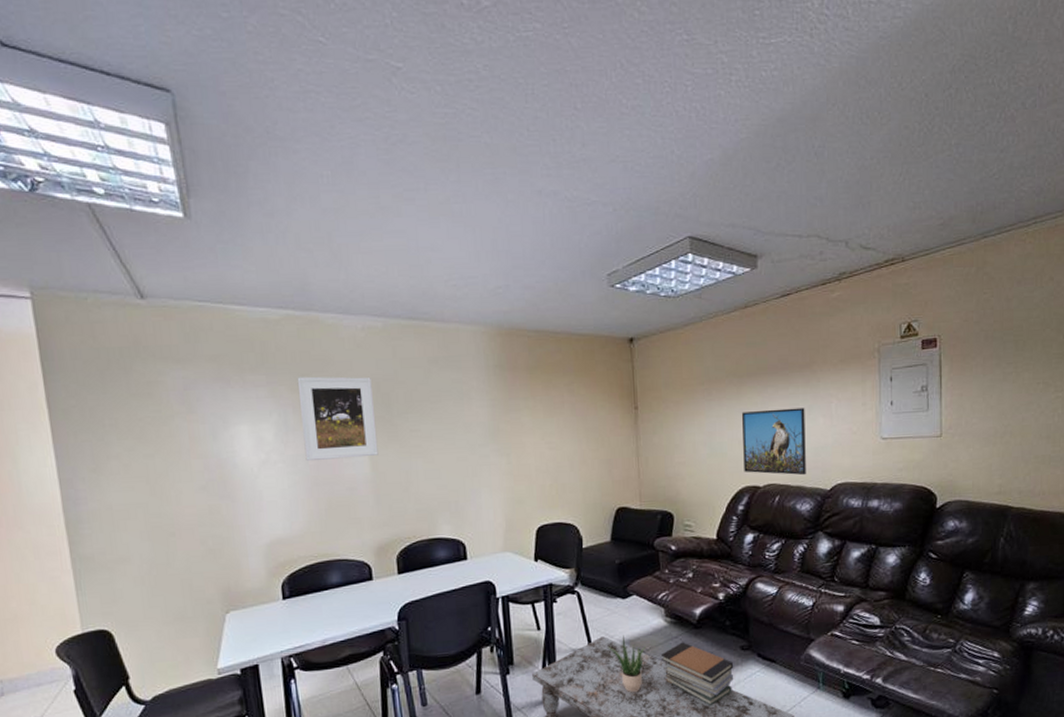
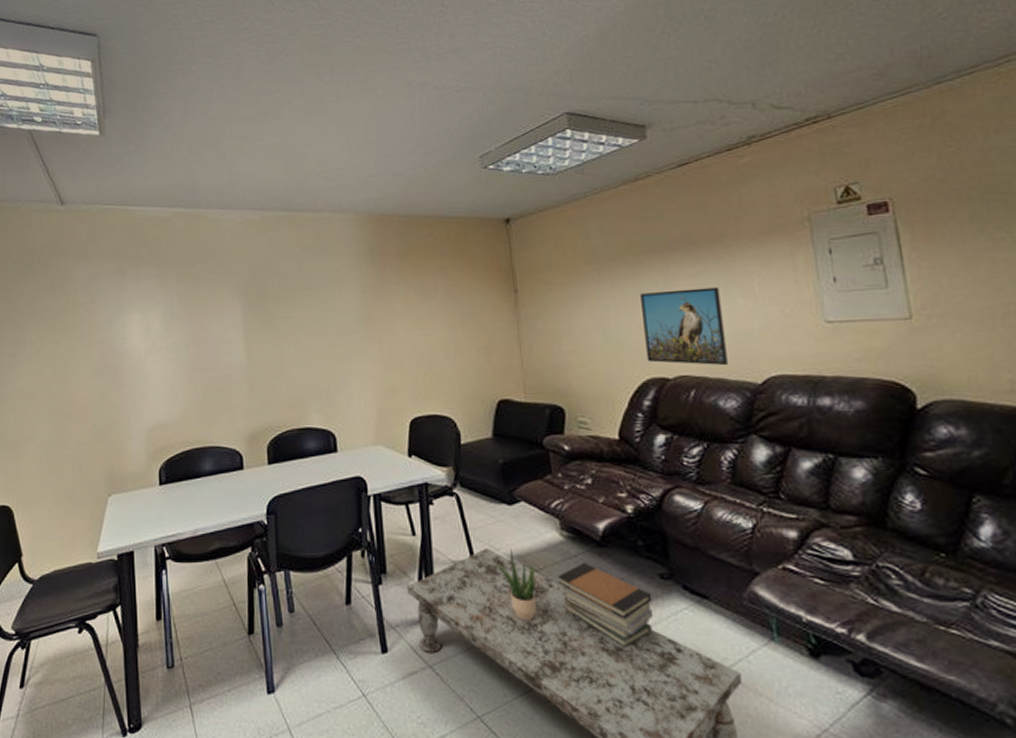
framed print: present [297,376,379,462] -> none [183,266,253,349]

